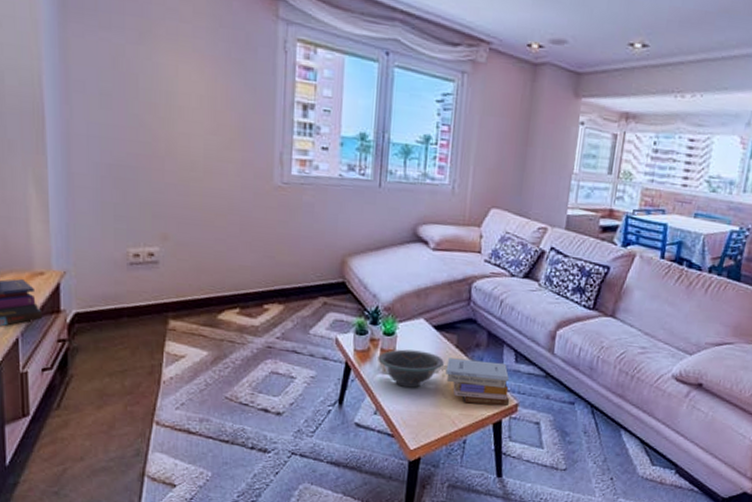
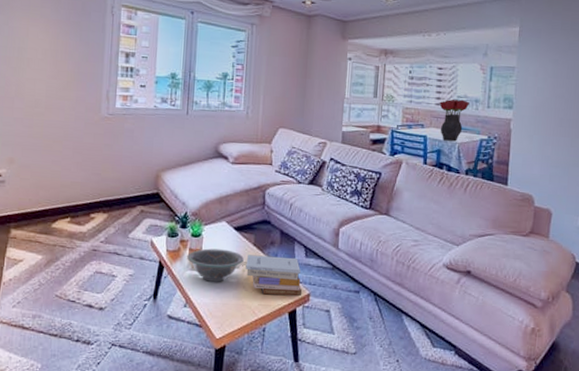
bouquet: none [684,179,724,233] -> present [438,99,471,142]

